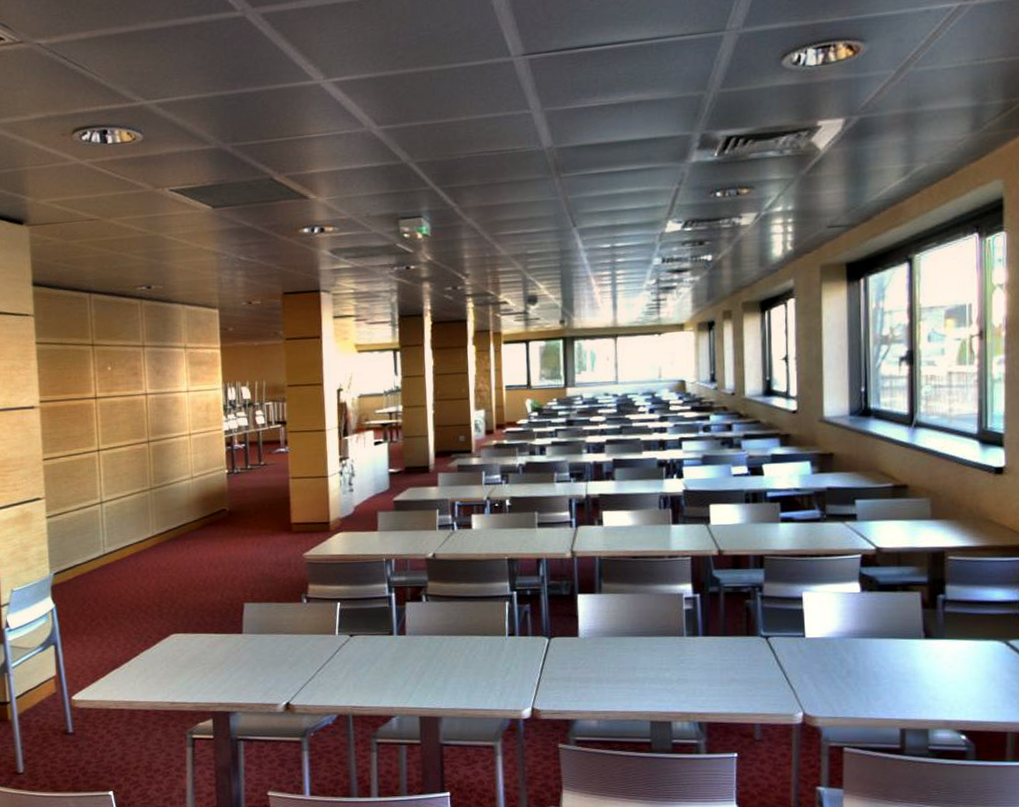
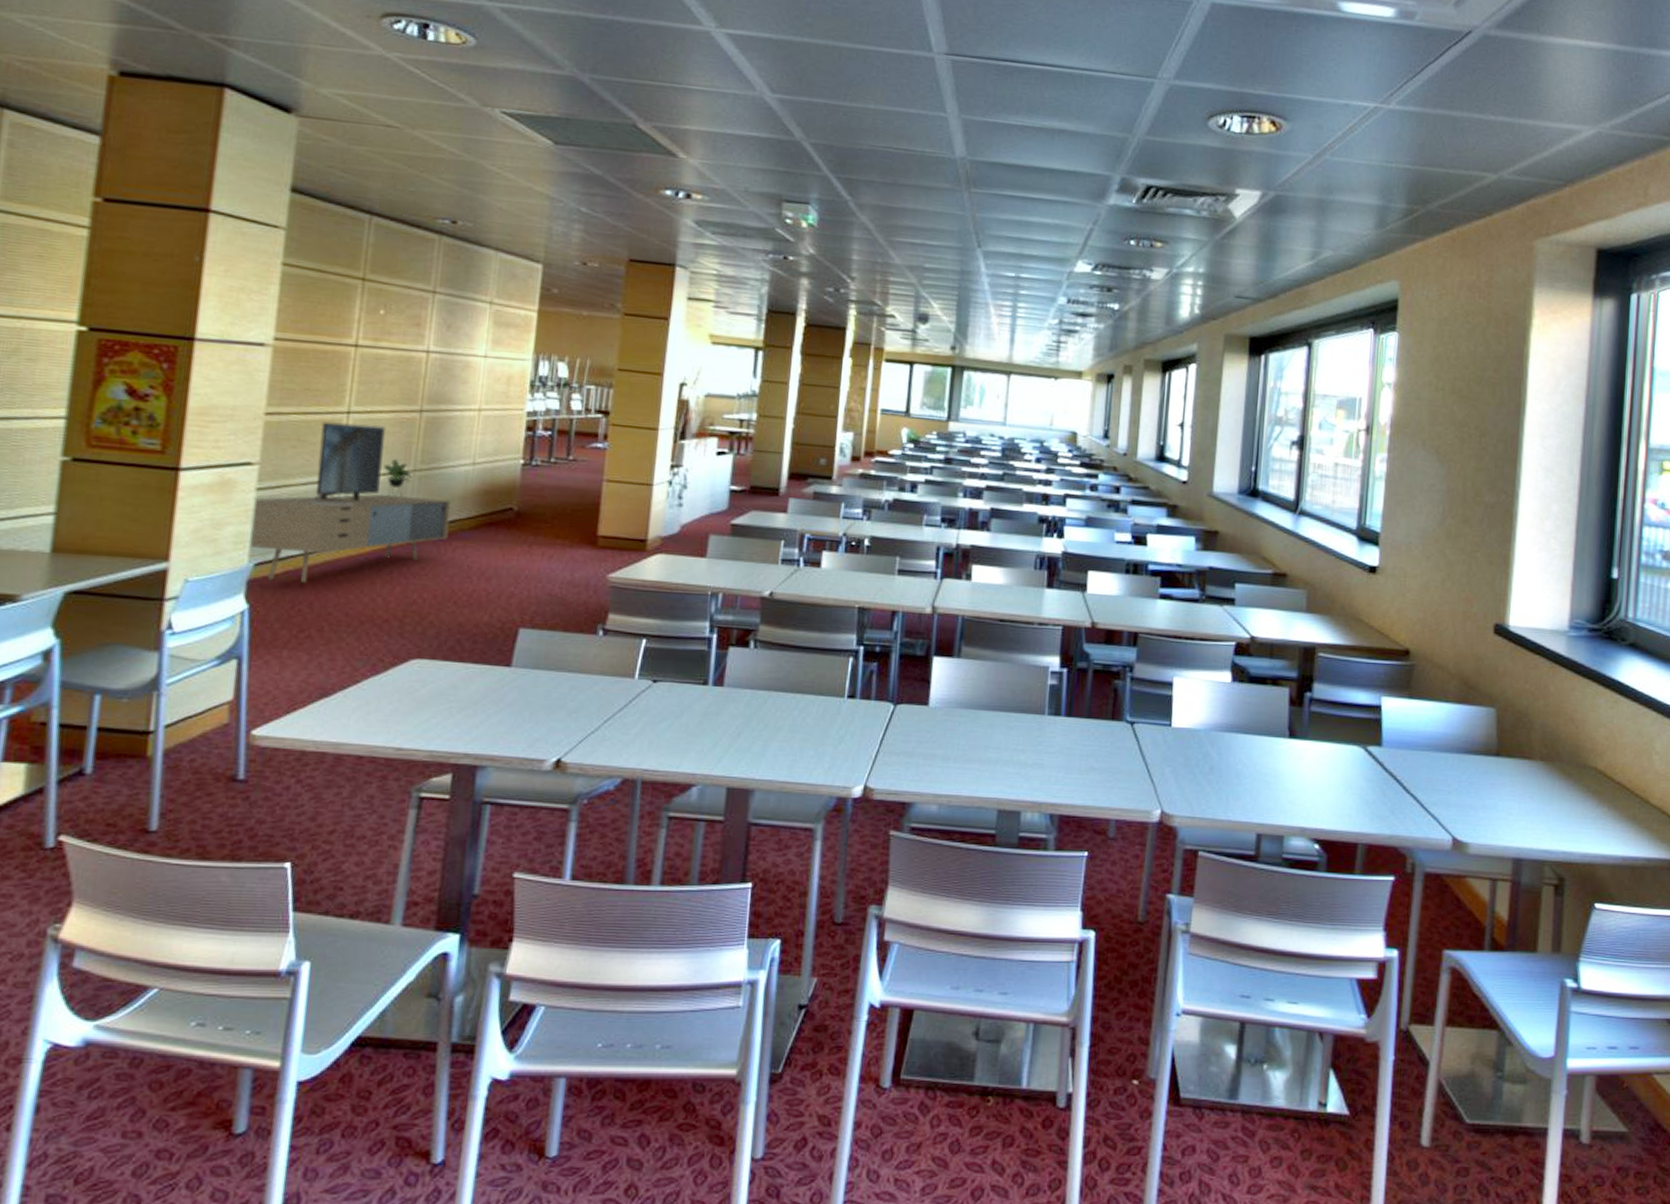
media console: none [45,457,182,584] -> present [250,421,452,582]

